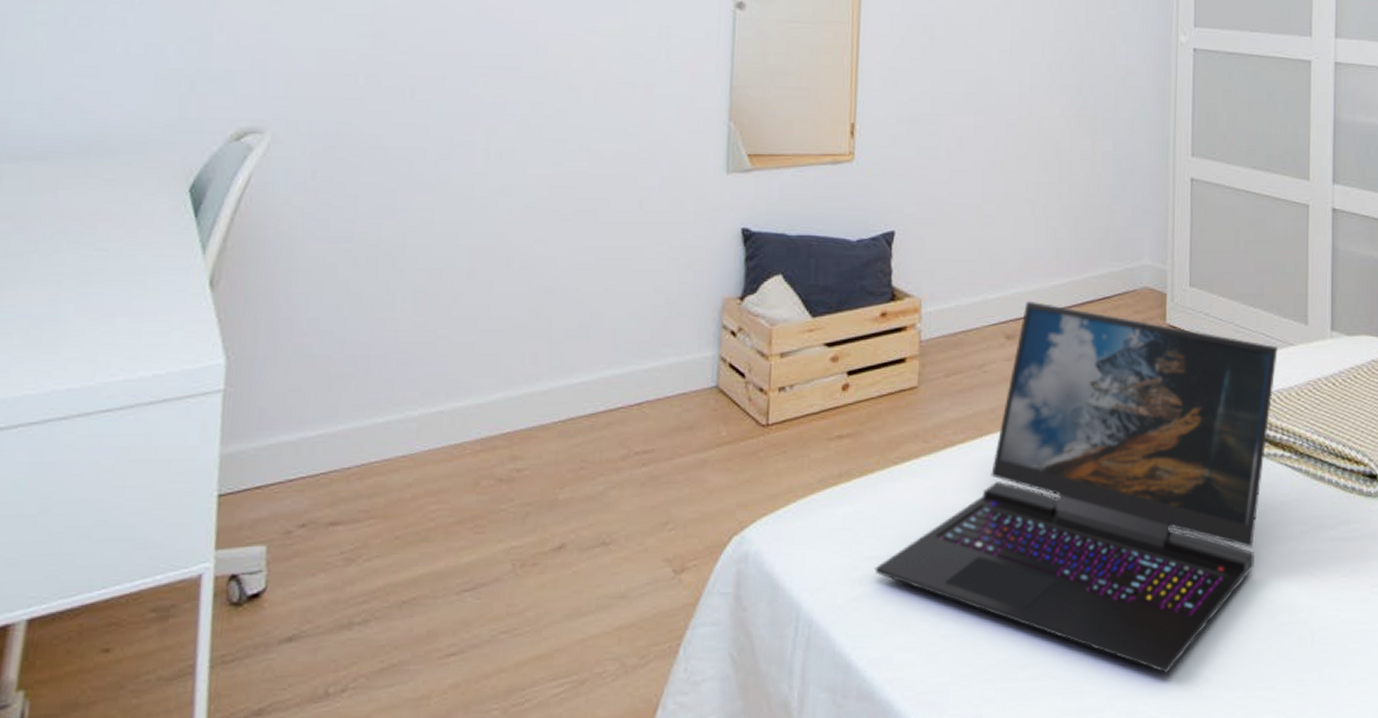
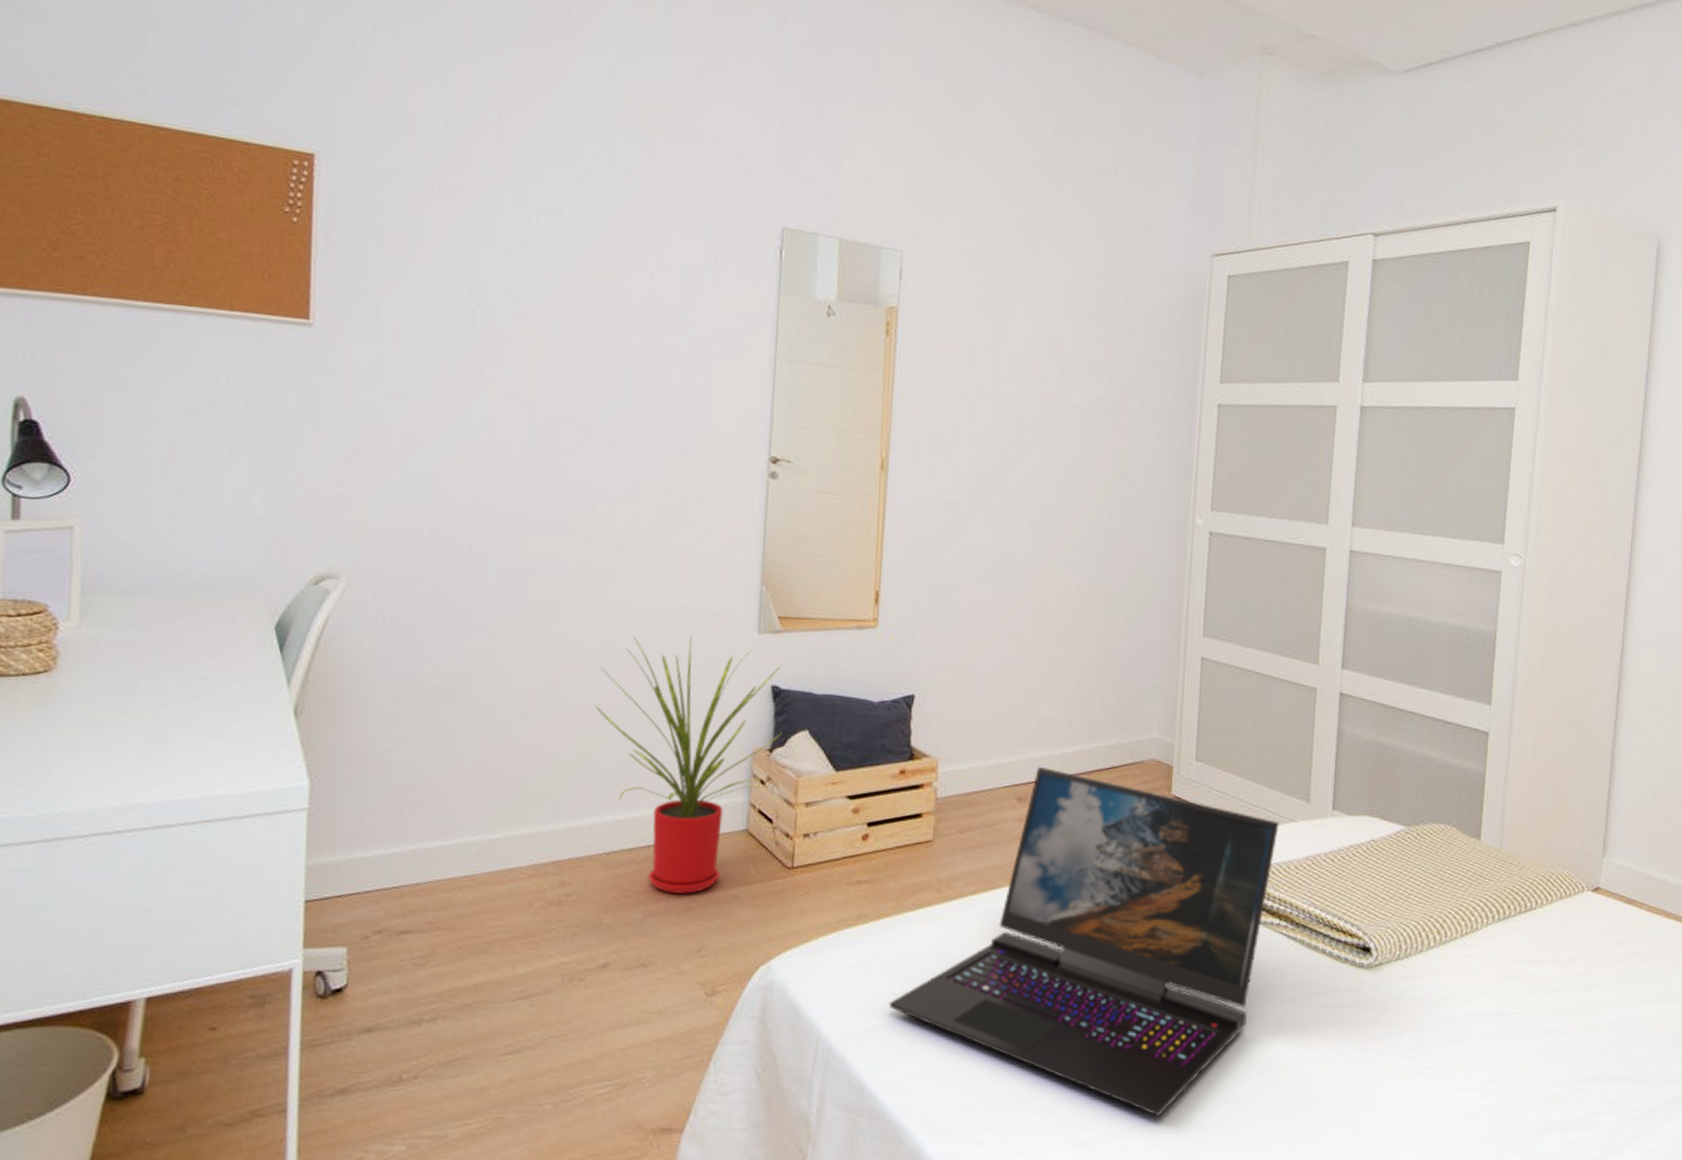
house plant: none [549,177,754,461] -> present [595,634,783,894]

